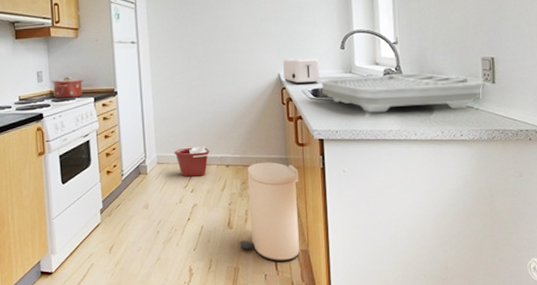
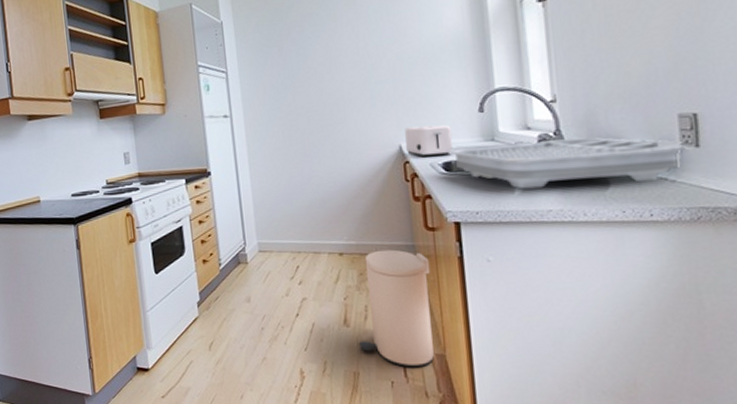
casserole: present [50,76,84,99] -> none [138,157,173,182]
bucket: present [174,145,211,177] -> none [277,230,321,267]

